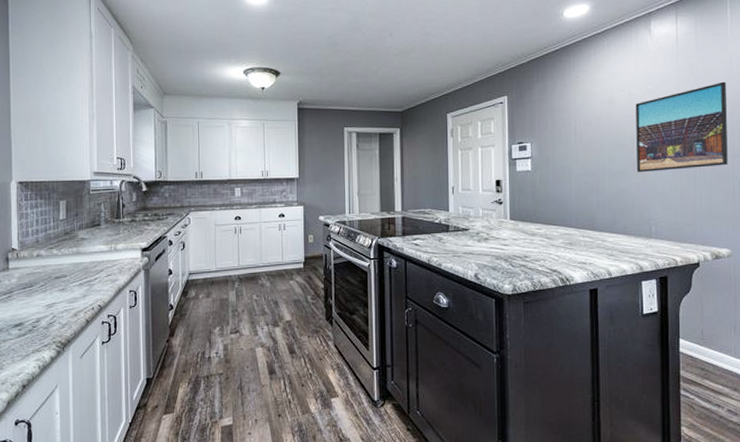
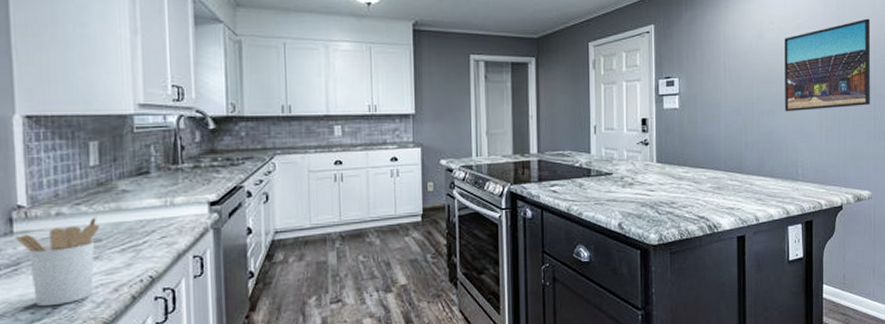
utensil holder: none [10,257,65,325] -> present [16,215,100,307]

